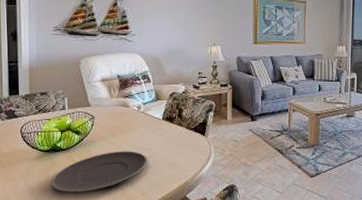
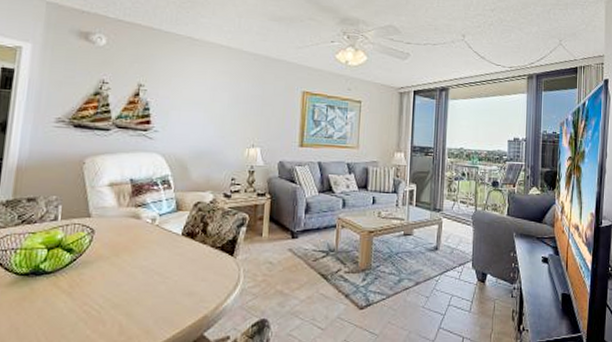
plate: present [50,151,147,193] -> none [24,275,158,331]

